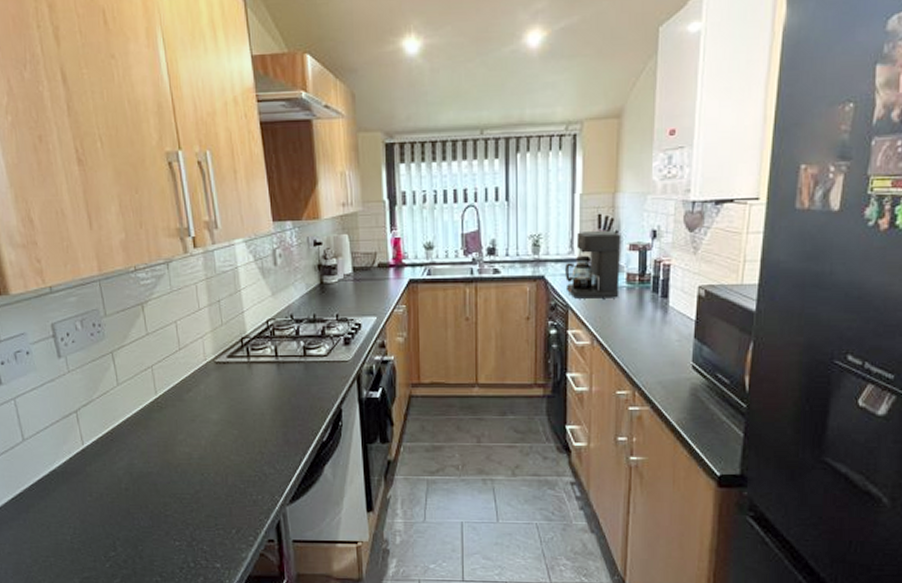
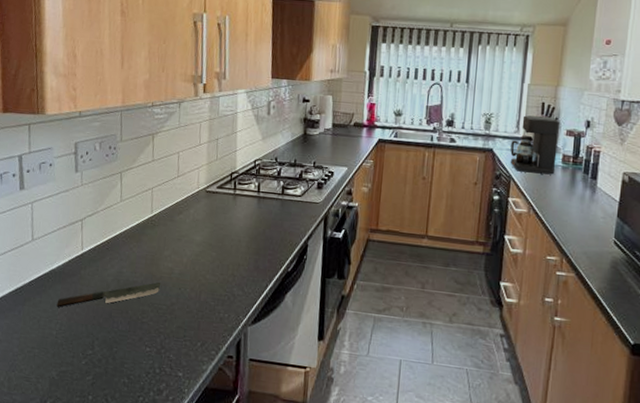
kitchen knife: none [65,469,180,510] -> present [56,282,161,307]

